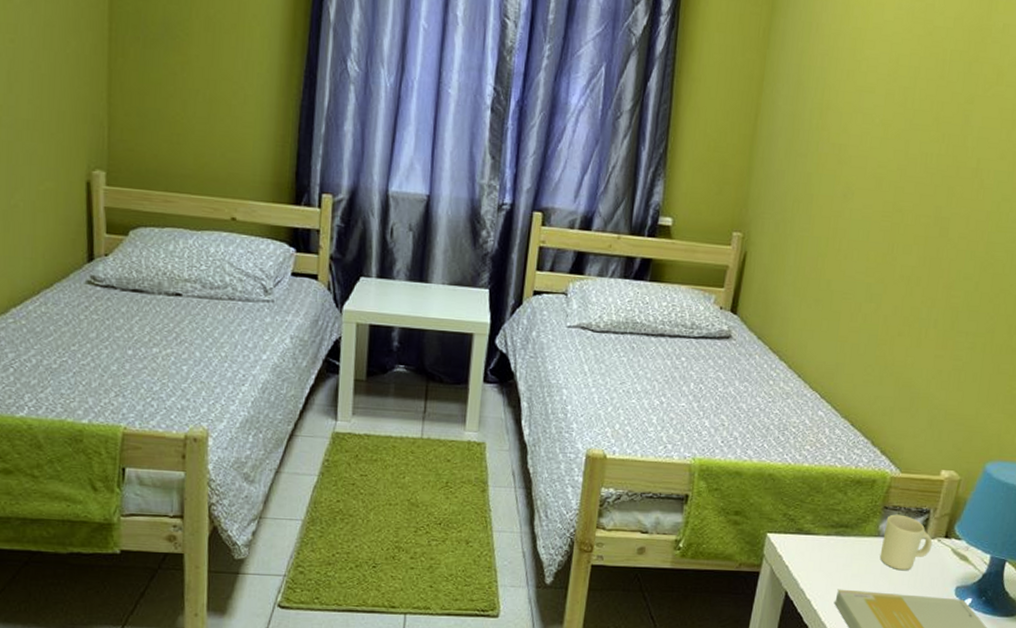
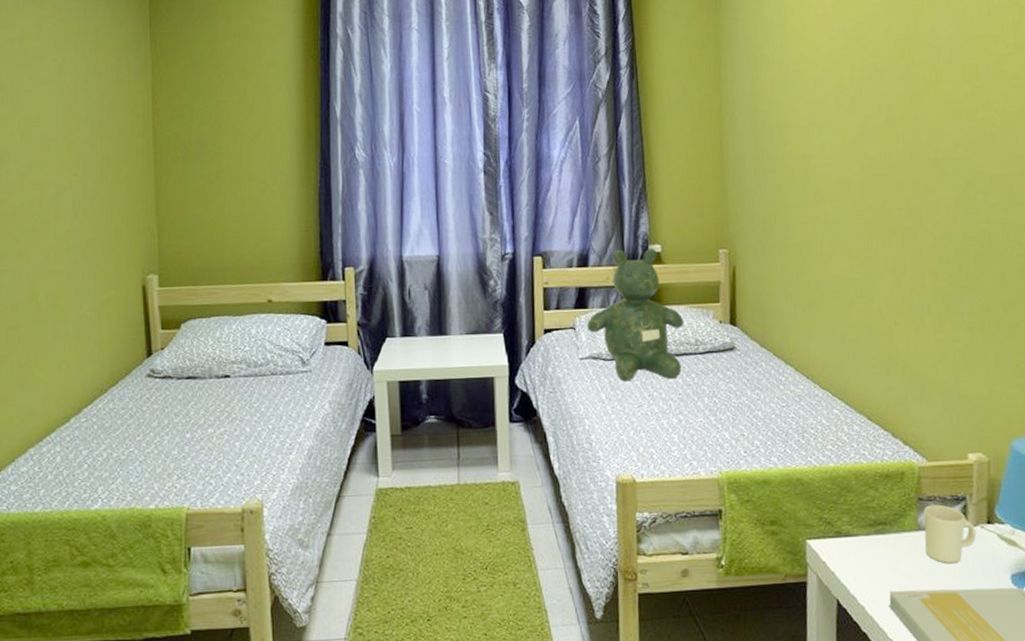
teddy bear: none [580,216,684,360] -> present [587,249,684,382]

